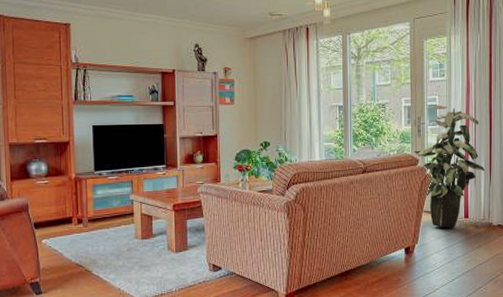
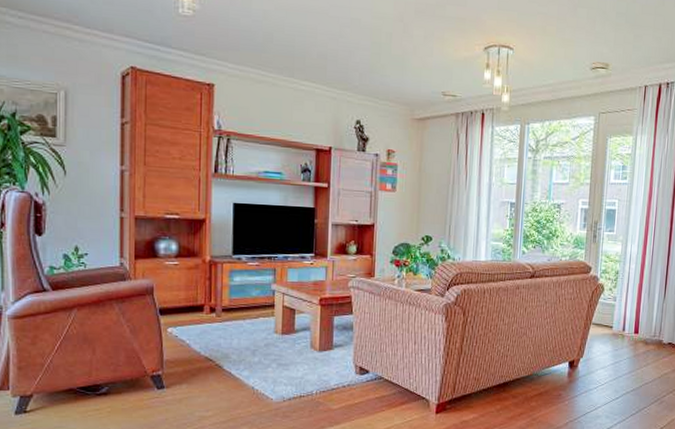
indoor plant: present [413,105,486,228] -> none [587,209,661,343]

